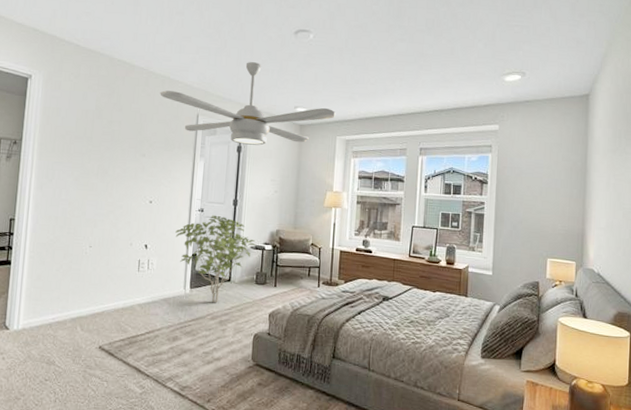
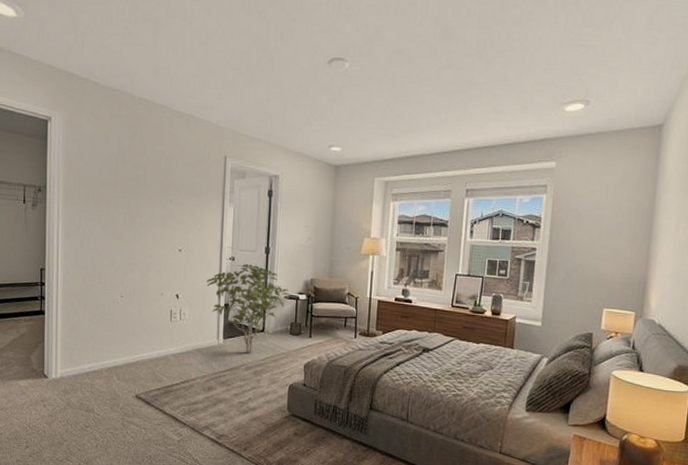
ceiling fan: present [160,62,336,146] -> none [185,96,374,189]

